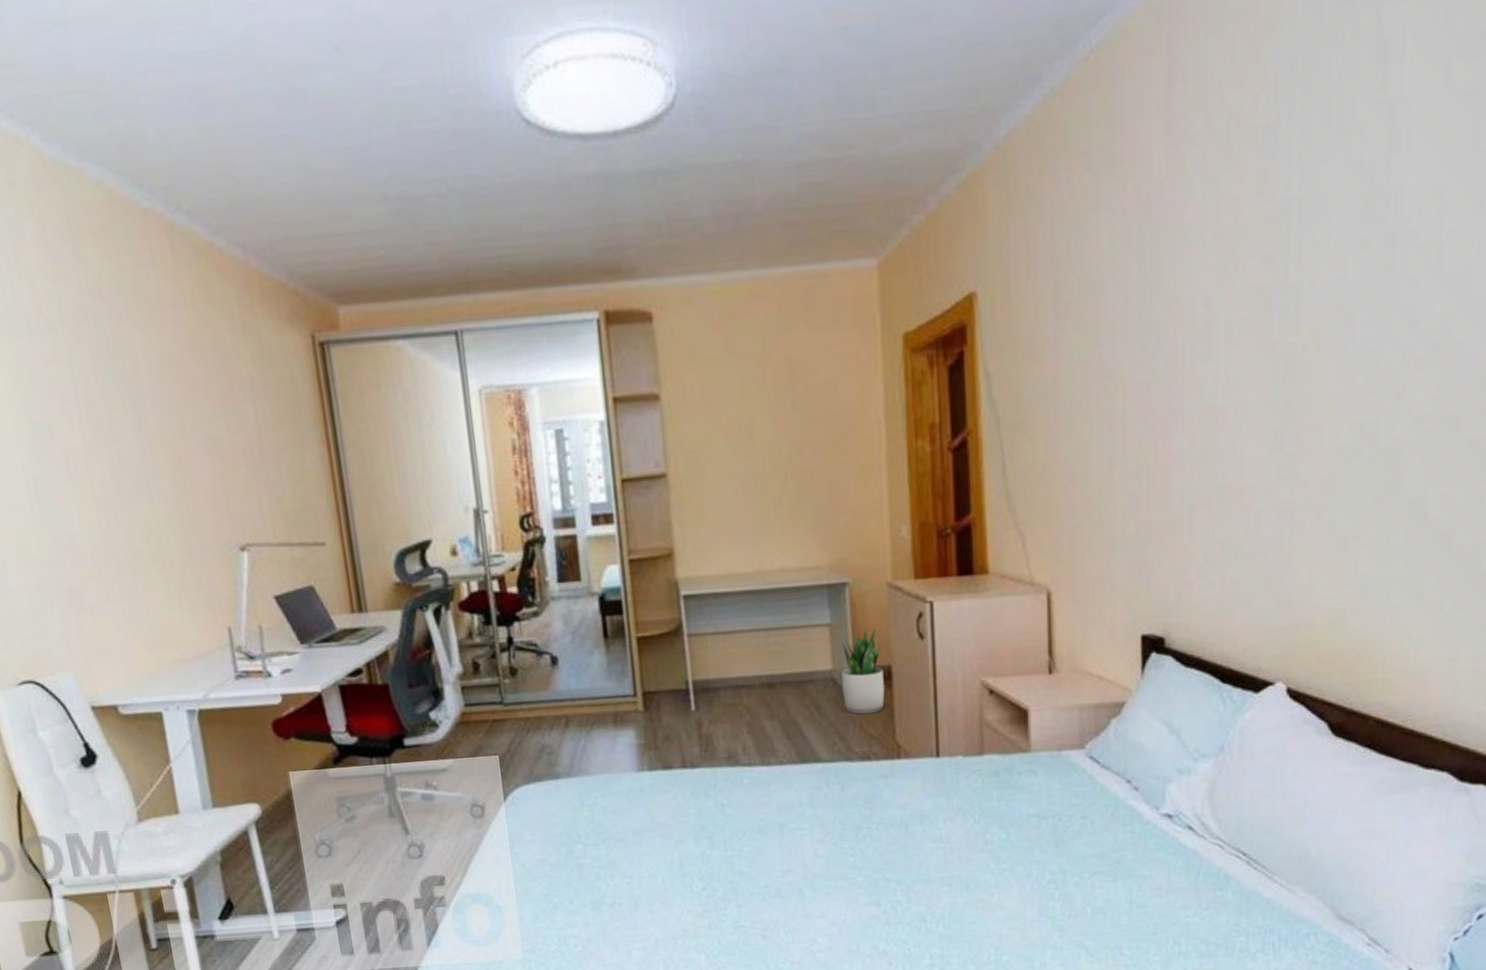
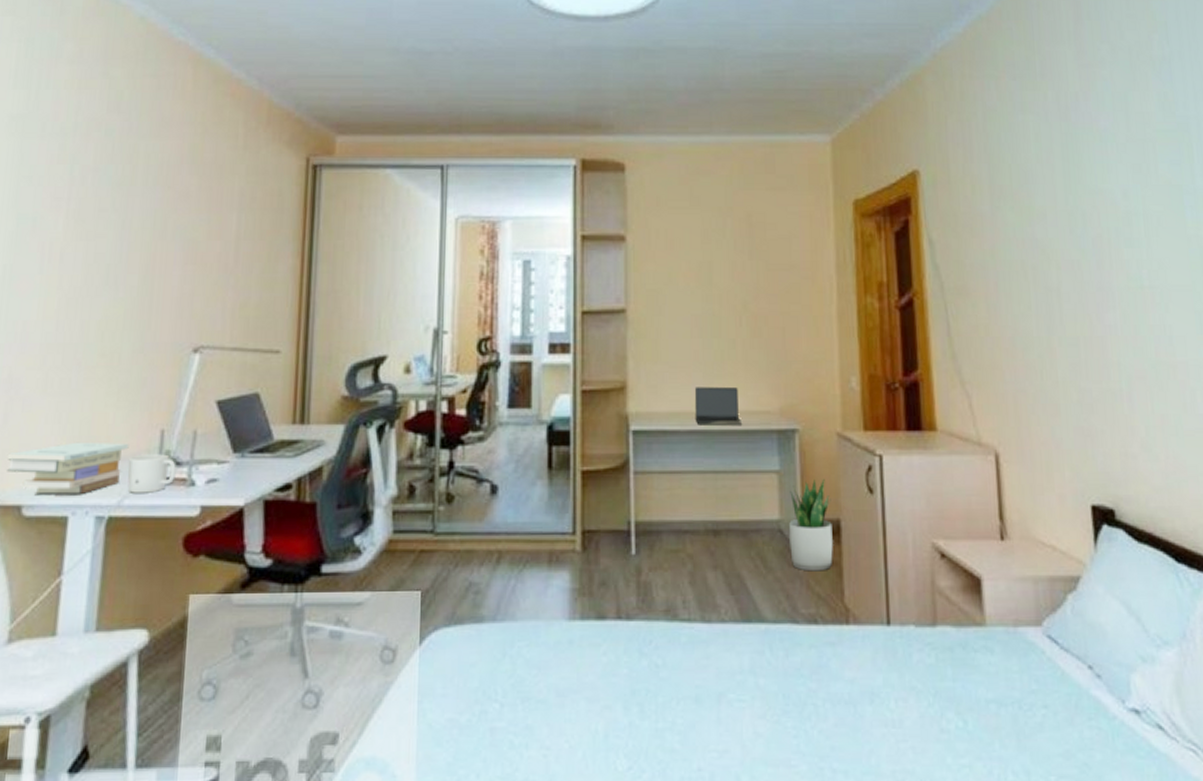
books: none [90,642,202,695] -> present [7,442,129,494]
mug: none [203,650,252,688] -> present [127,454,176,493]
laptop: none [742,545,793,586] -> present [694,386,743,427]

